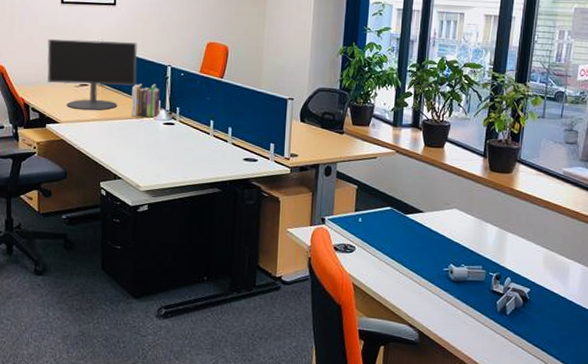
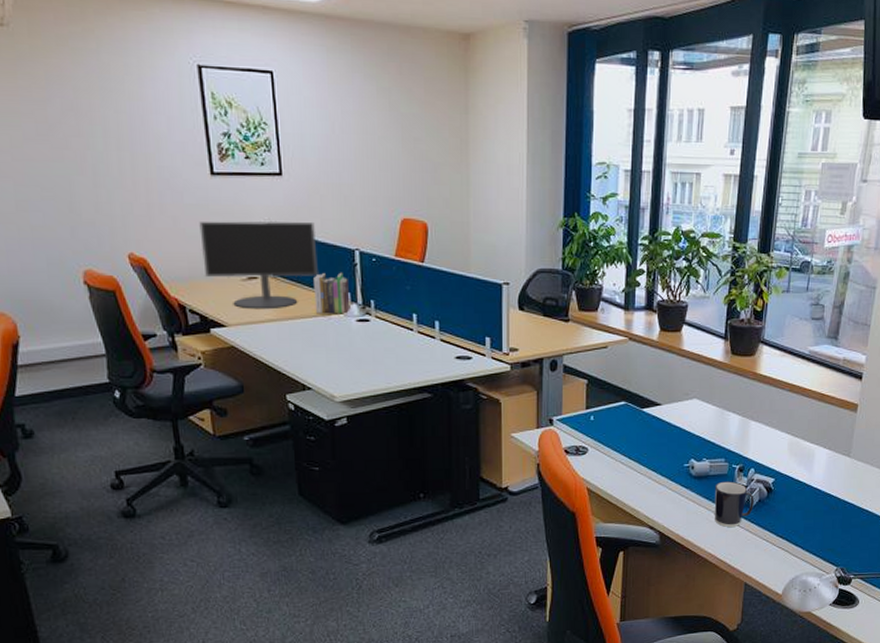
mug: none [471,287,511,332] -> present [714,481,755,527]

